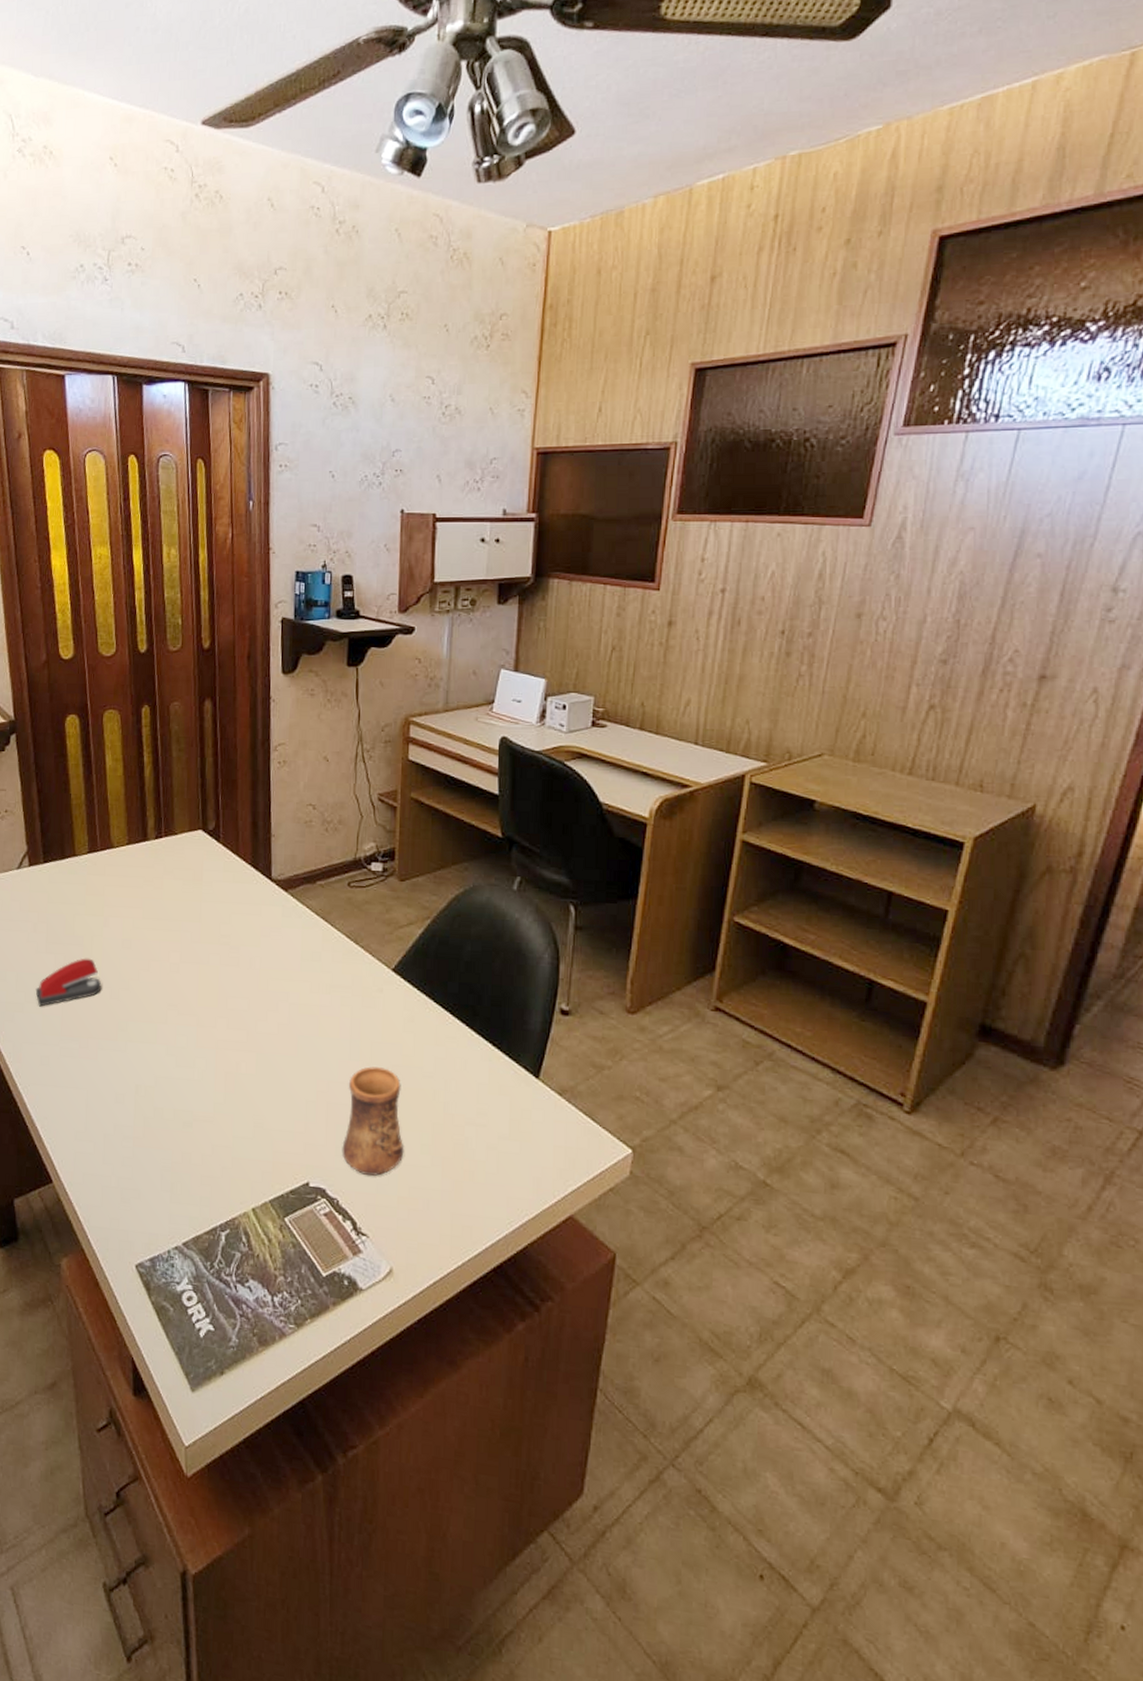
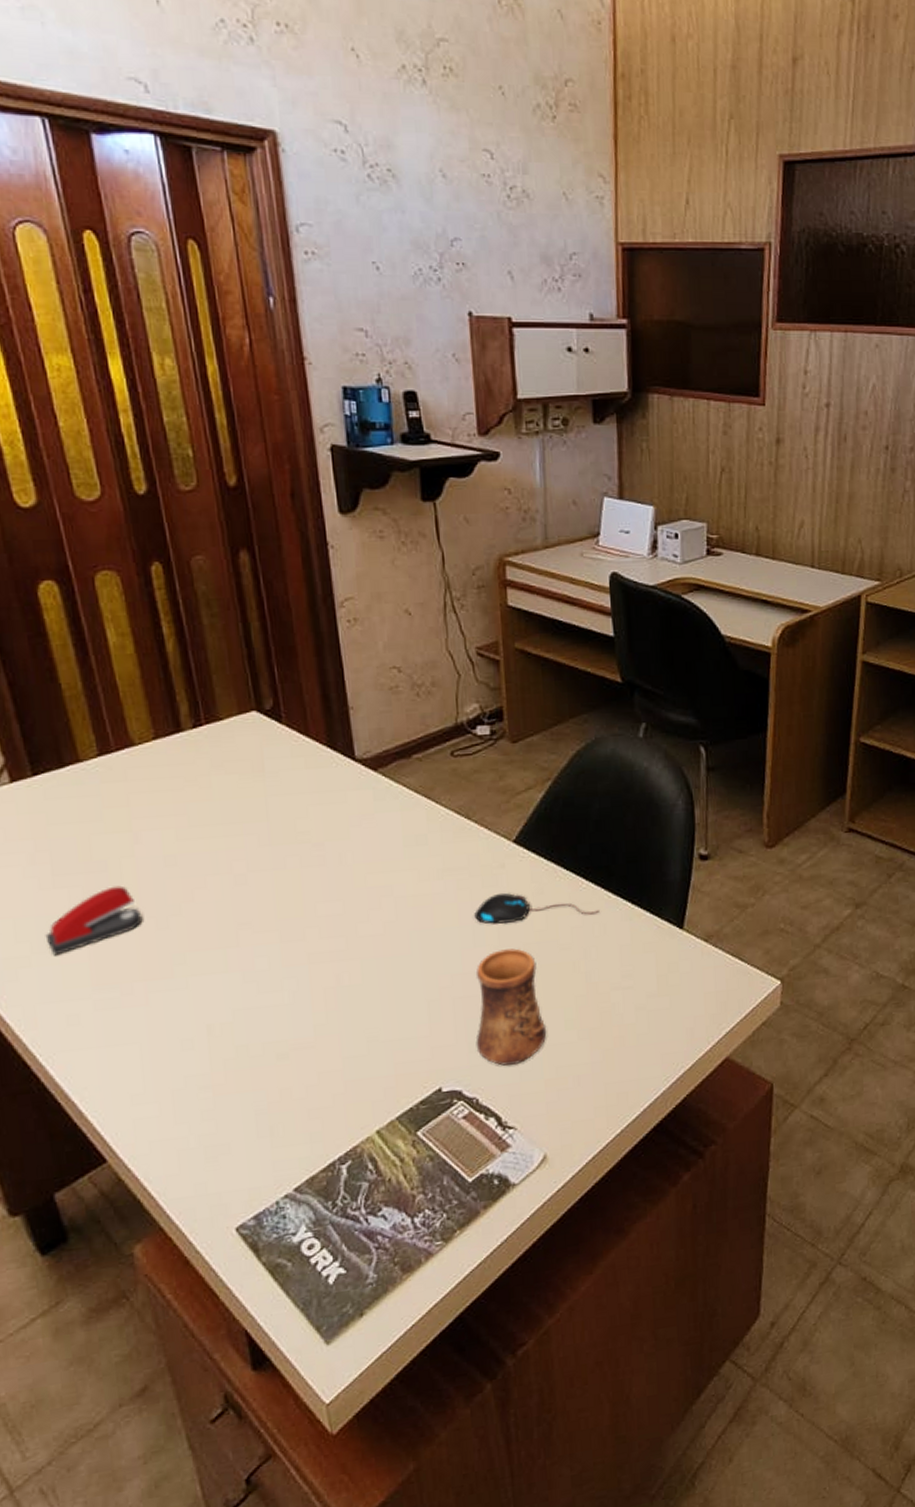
mouse: none [352,1014,462,1049] -> present [474,892,599,924]

